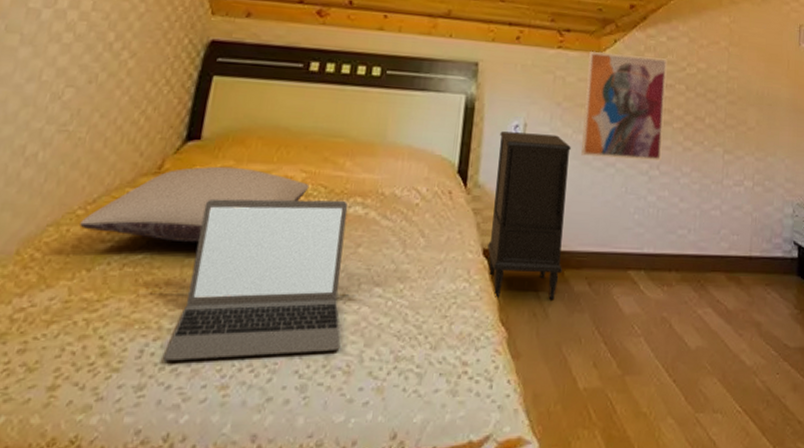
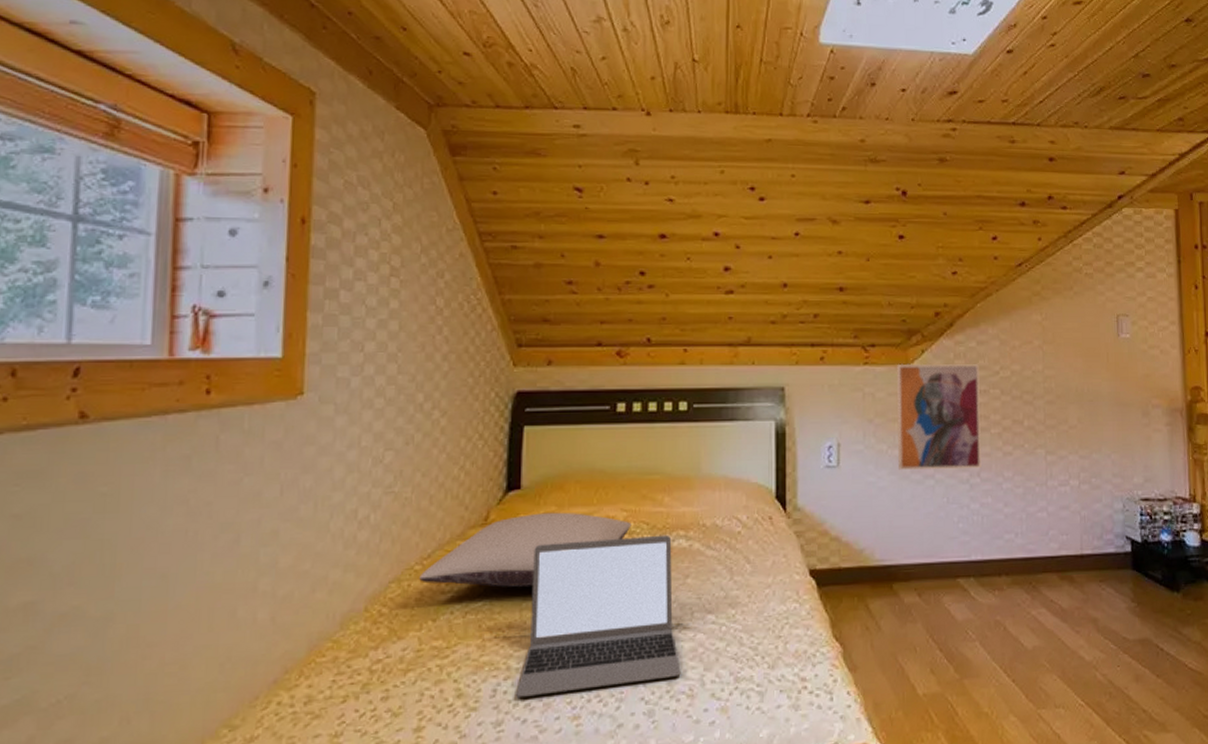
nightstand: present [487,131,572,300] -> none [814,452,890,615]

